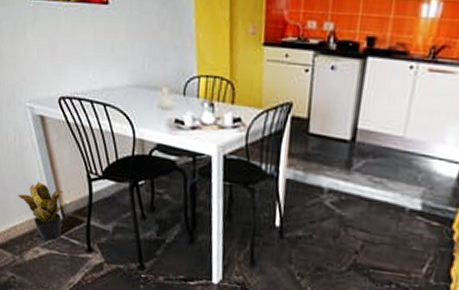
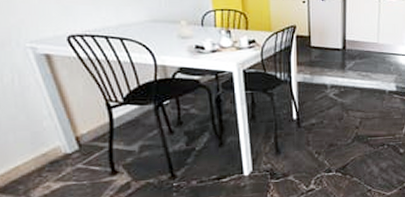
potted plant: present [18,181,64,241] -> none [20,116,79,174]

